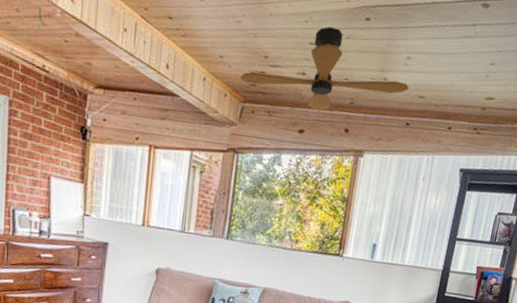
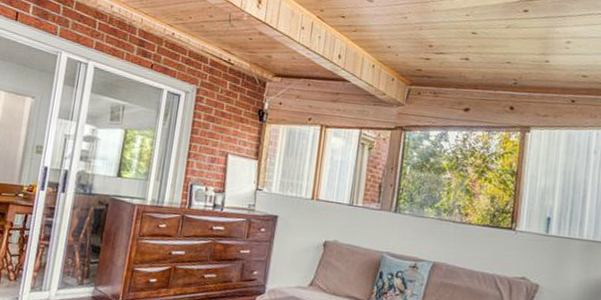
ceiling fan: present [240,26,409,111] -> none [406,18,571,92]

